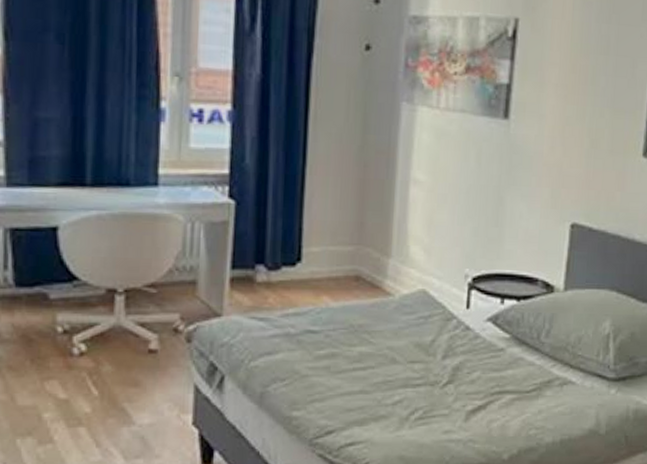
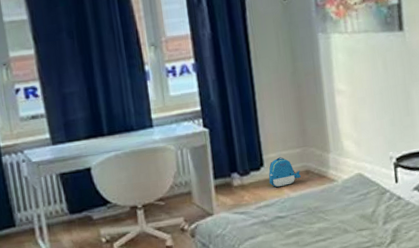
backpack: none [304,253,348,293] -> present [268,157,301,188]

